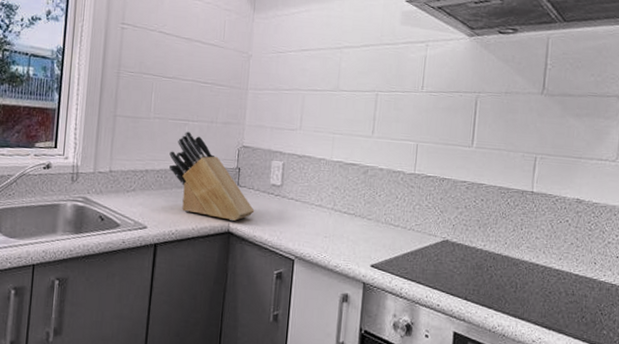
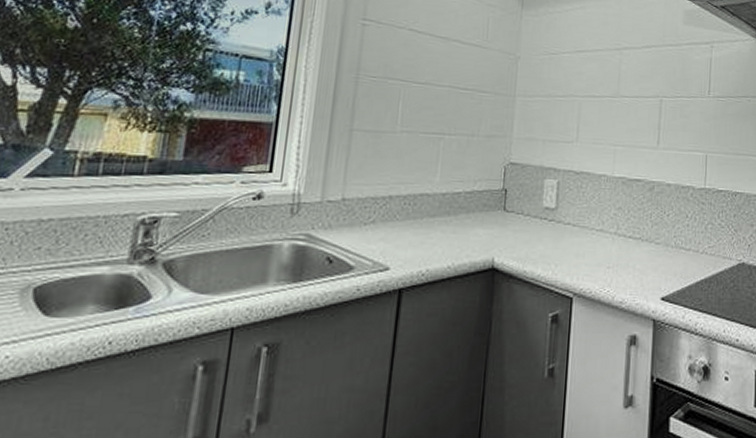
knife block: present [169,131,255,222] -> none [420,147,525,255]

